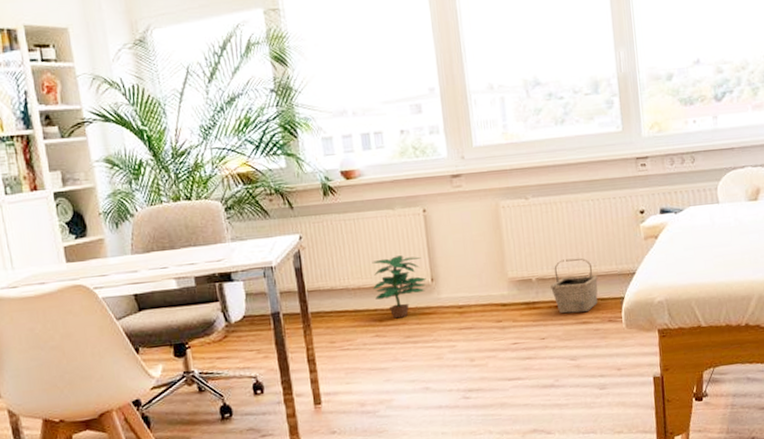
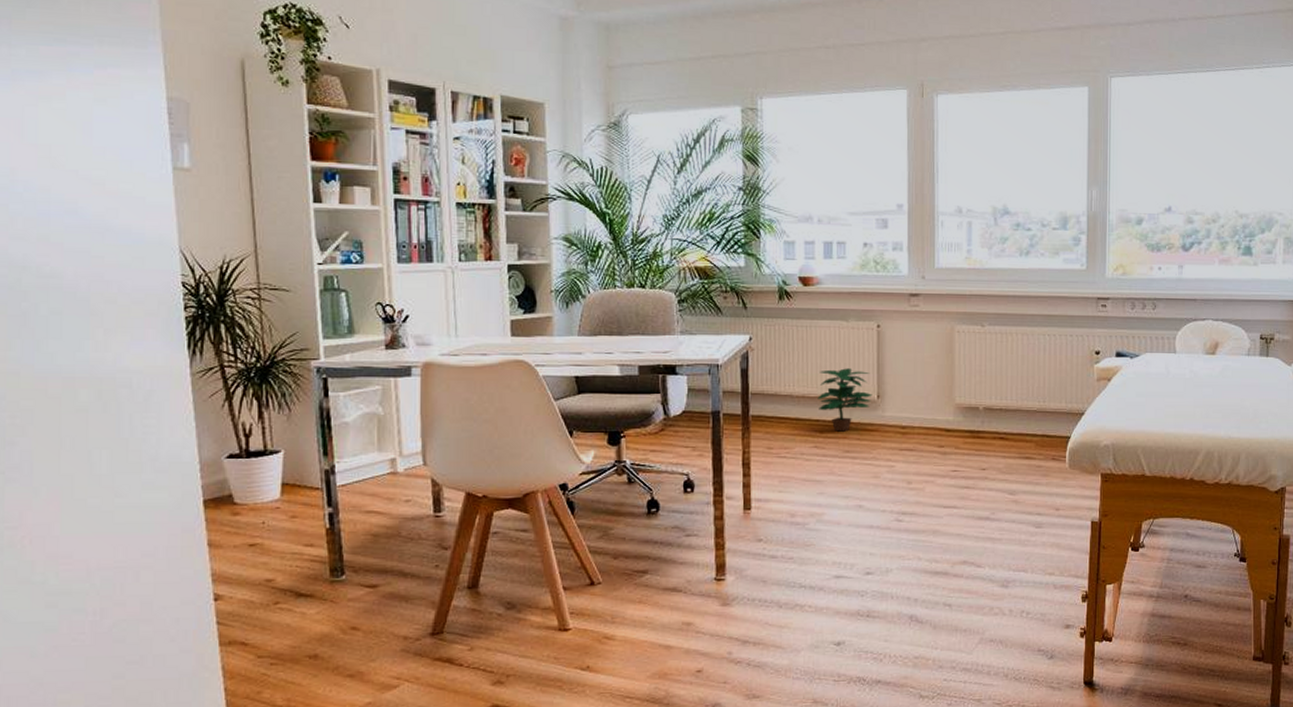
basket: present [550,258,598,314] -> none [997,391,1045,446]

